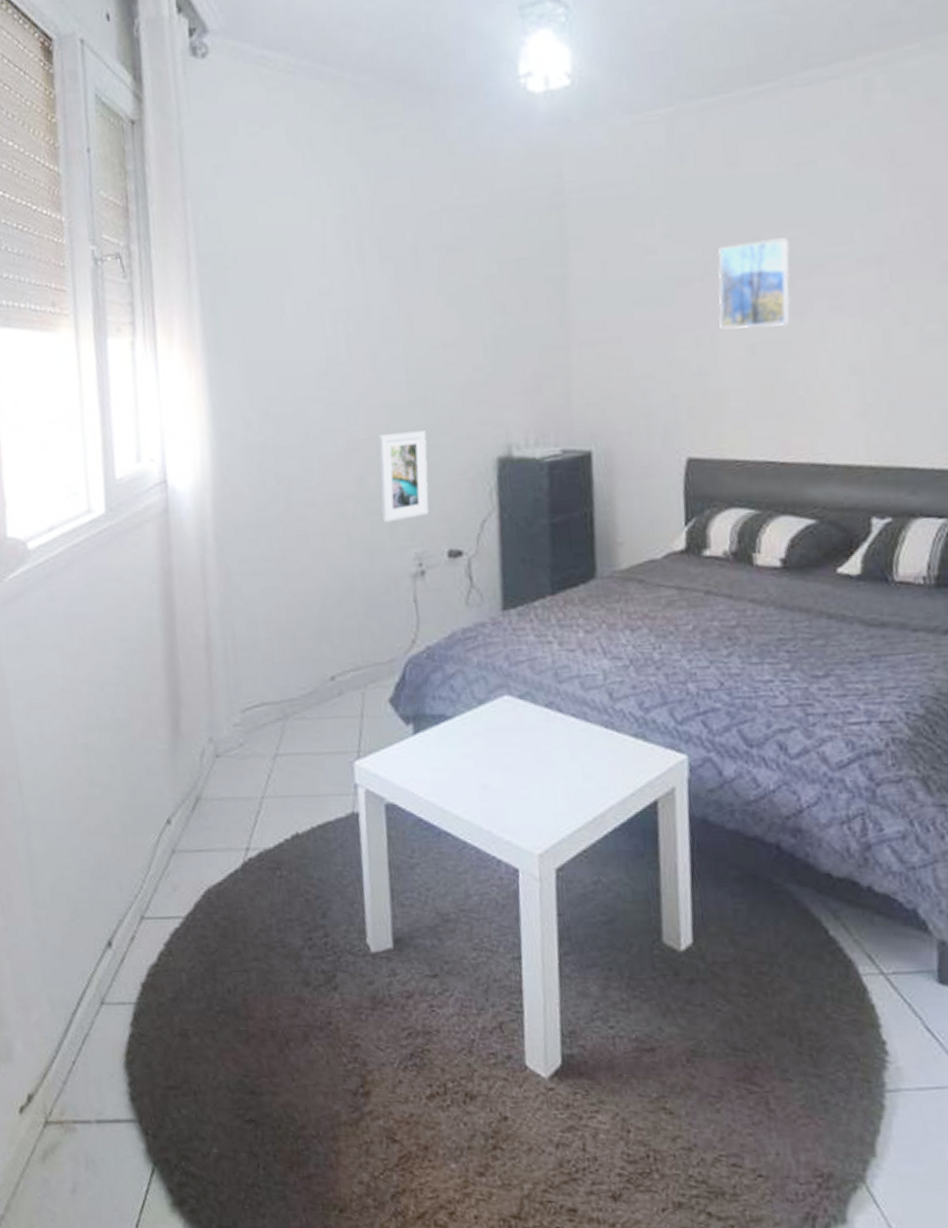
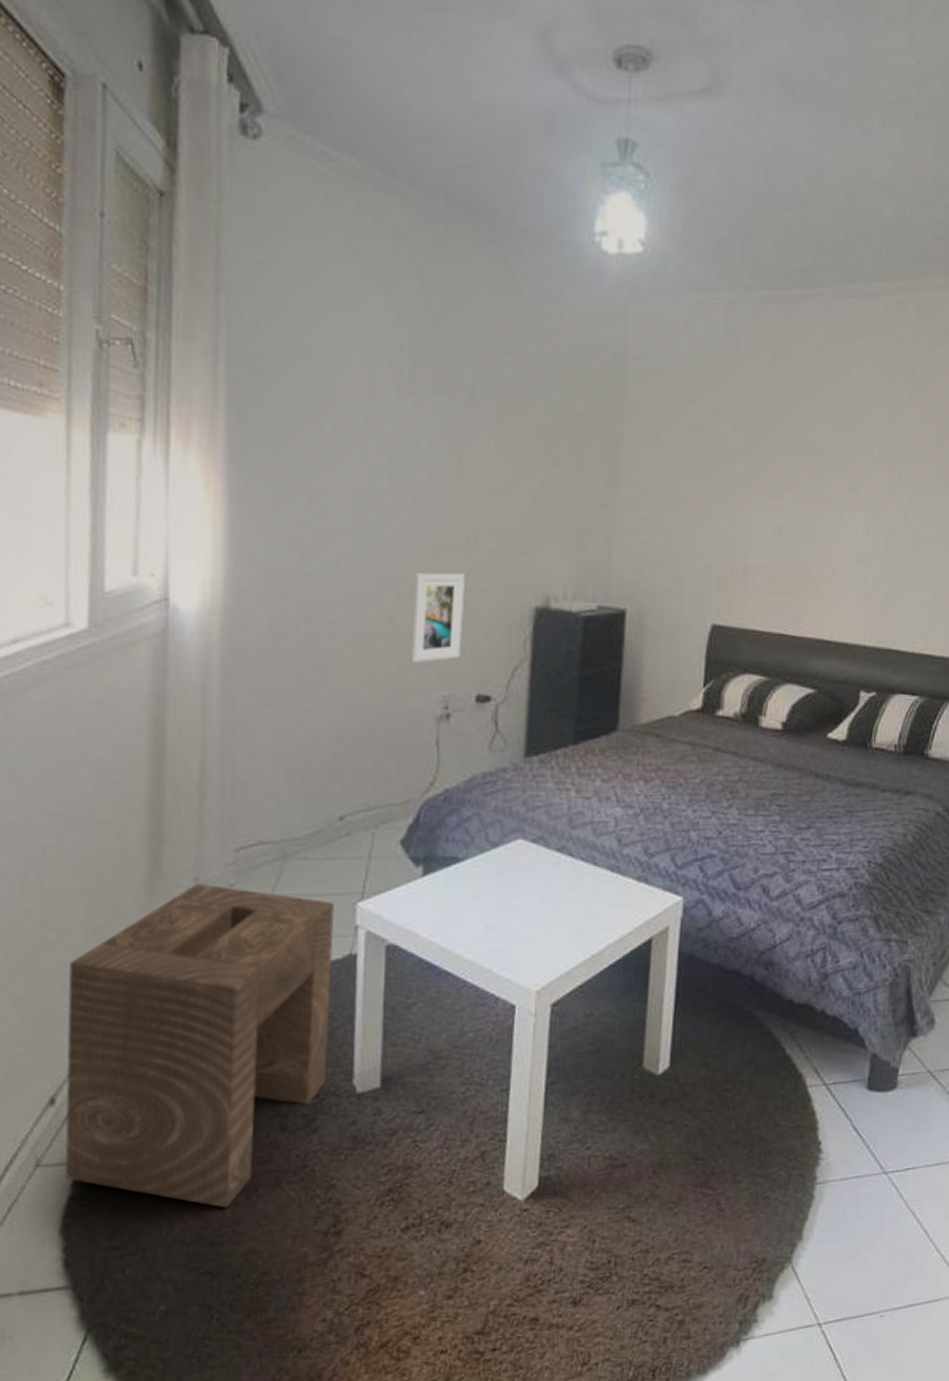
stool: none [113,743,342,1058] -> present [65,884,334,1208]
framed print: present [718,238,791,329] -> none [753,432,820,514]

